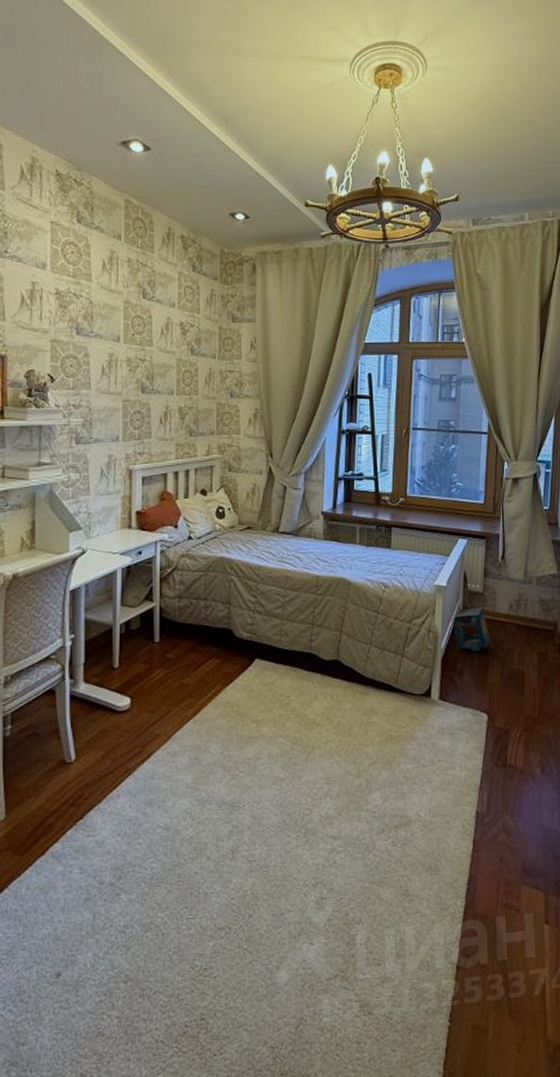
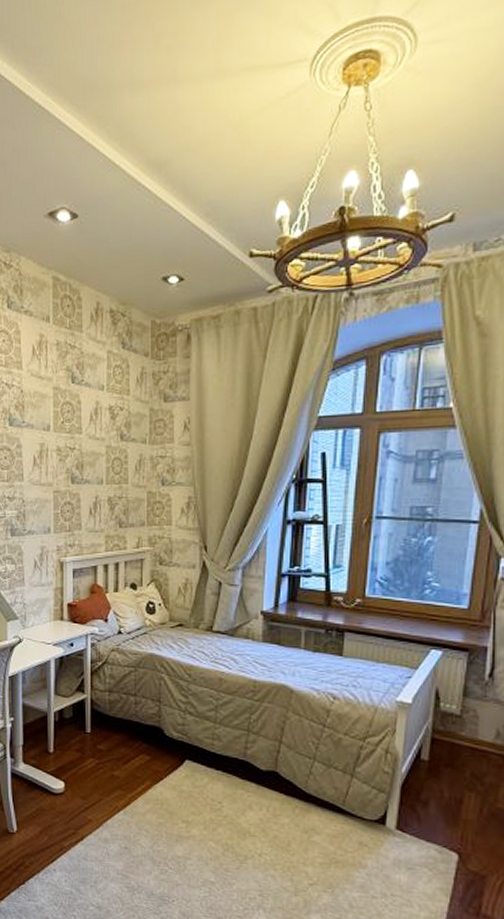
toy box: present [452,607,491,652] -> none [417,730,468,782]

